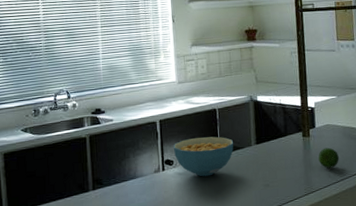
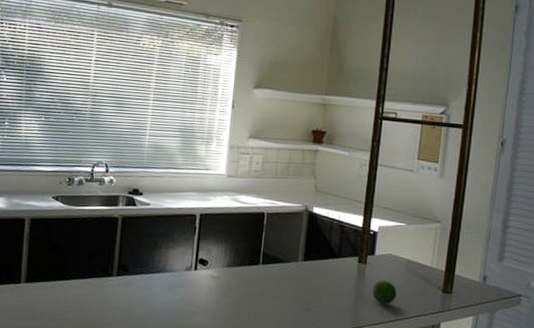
cereal bowl: present [173,136,234,177] -> none [210,240,279,286]

